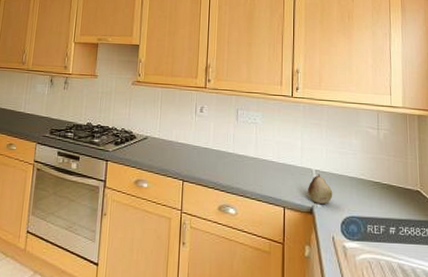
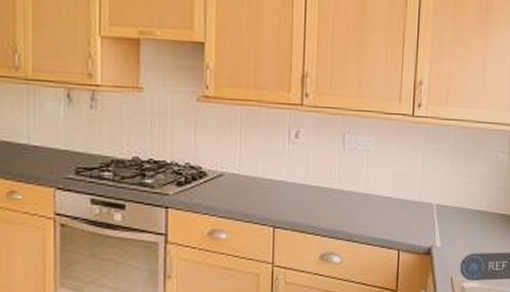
fruit: present [308,173,333,204] -> none [426,208,454,243]

